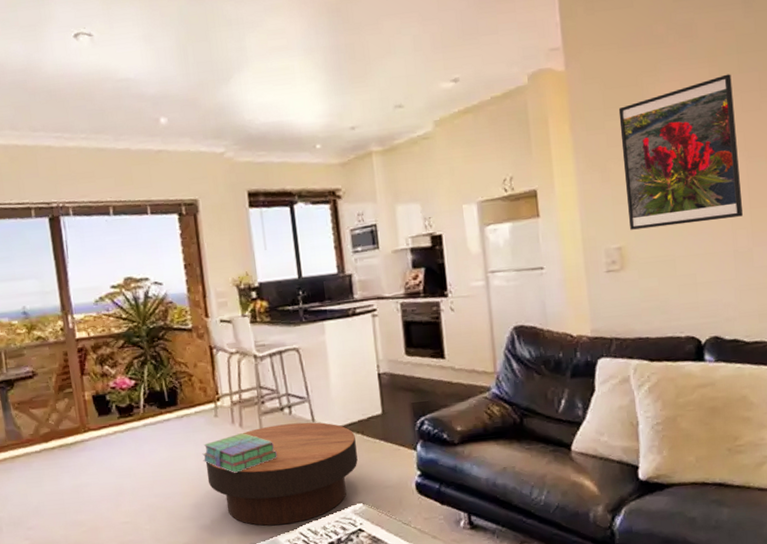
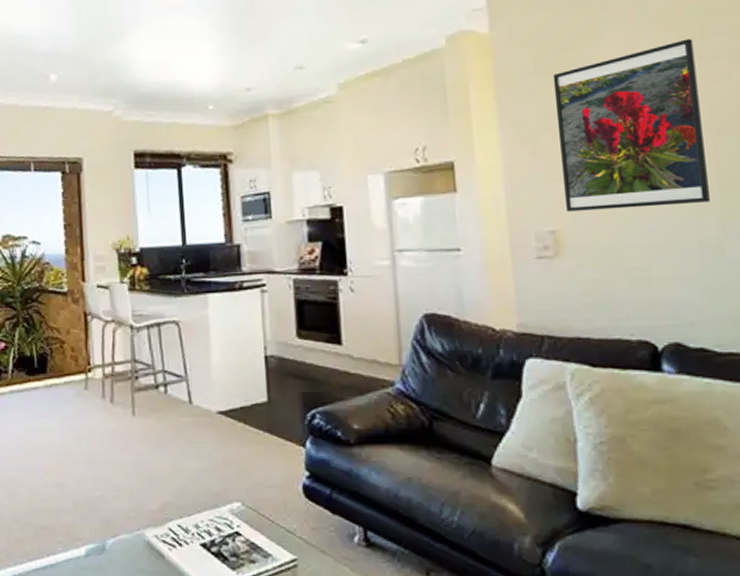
stack of books: present [202,433,278,473] -> none [69,410,150,453]
coffee table: present [205,422,358,526] -> none [72,403,238,517]

